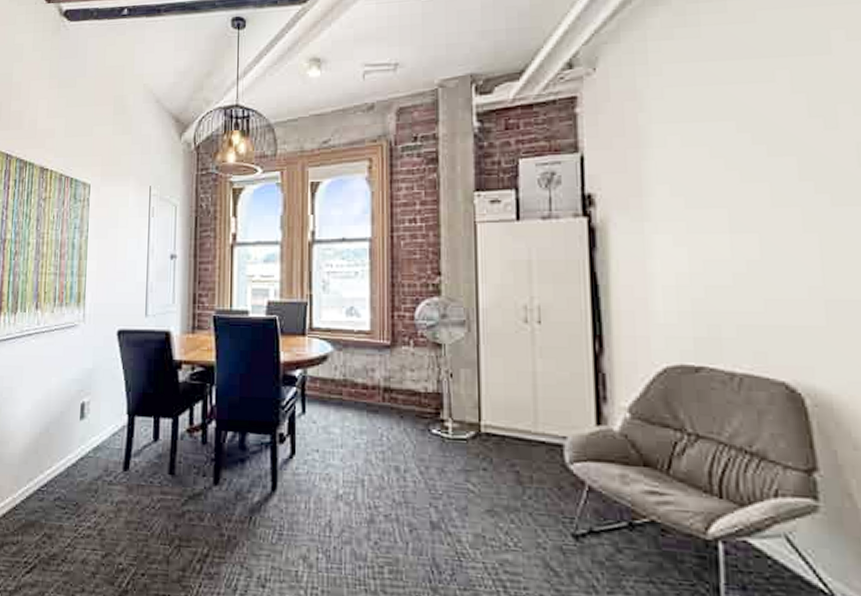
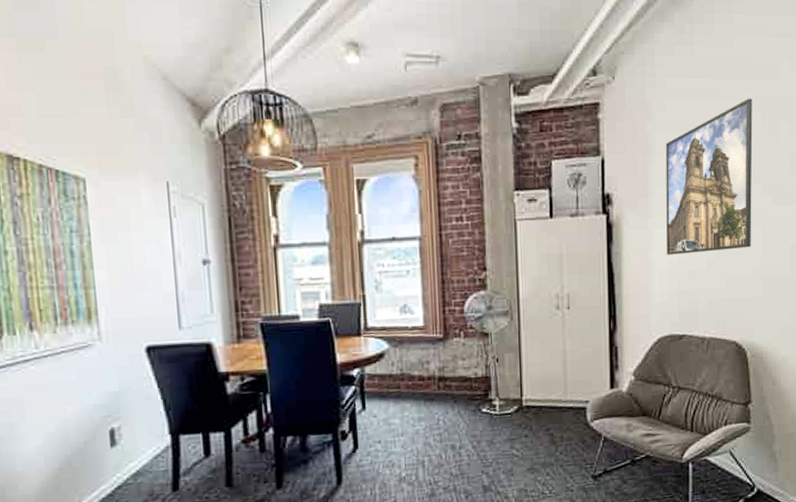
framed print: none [665,79,801,266] -> present [665,98,753,255]

